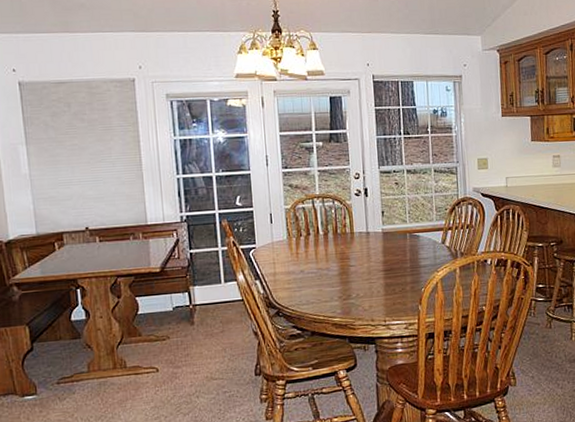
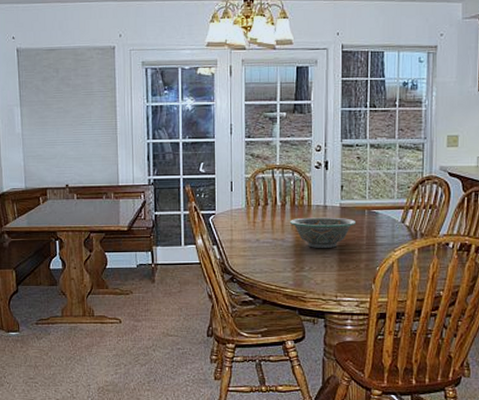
decorative bowl: none [333,242,400,275] -> present [289,217,357,248]

